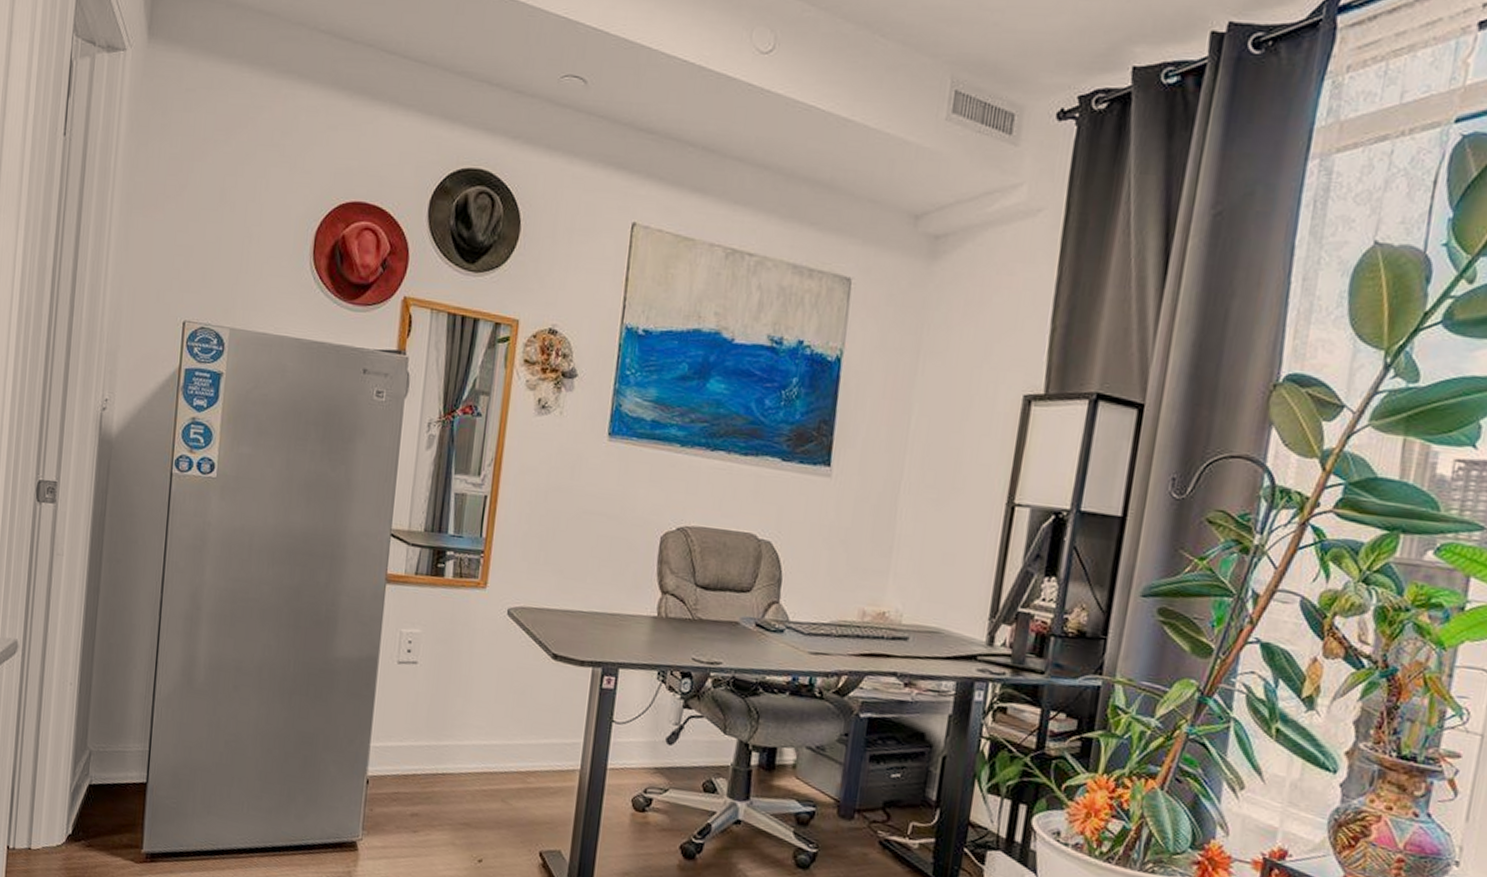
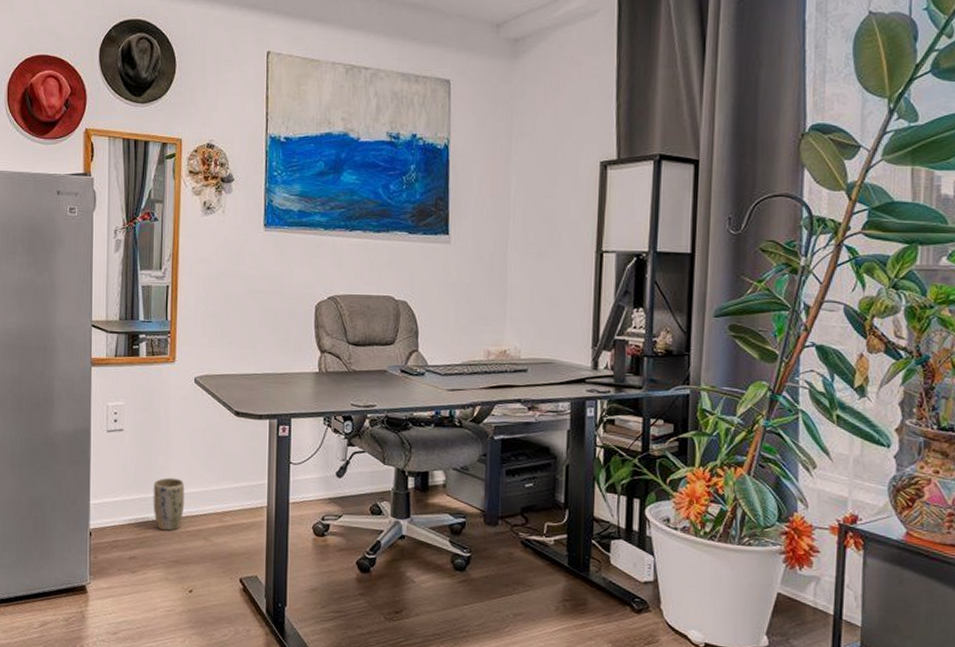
plant pot: none [444,724,485,788] -> present [153,477,185,531]

